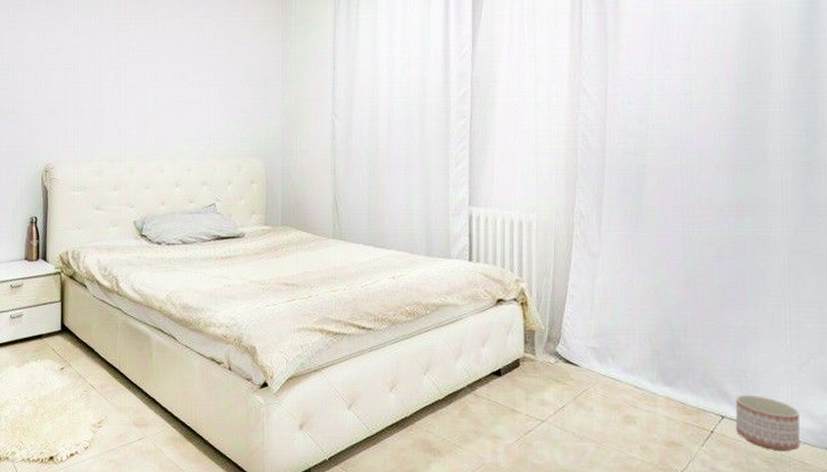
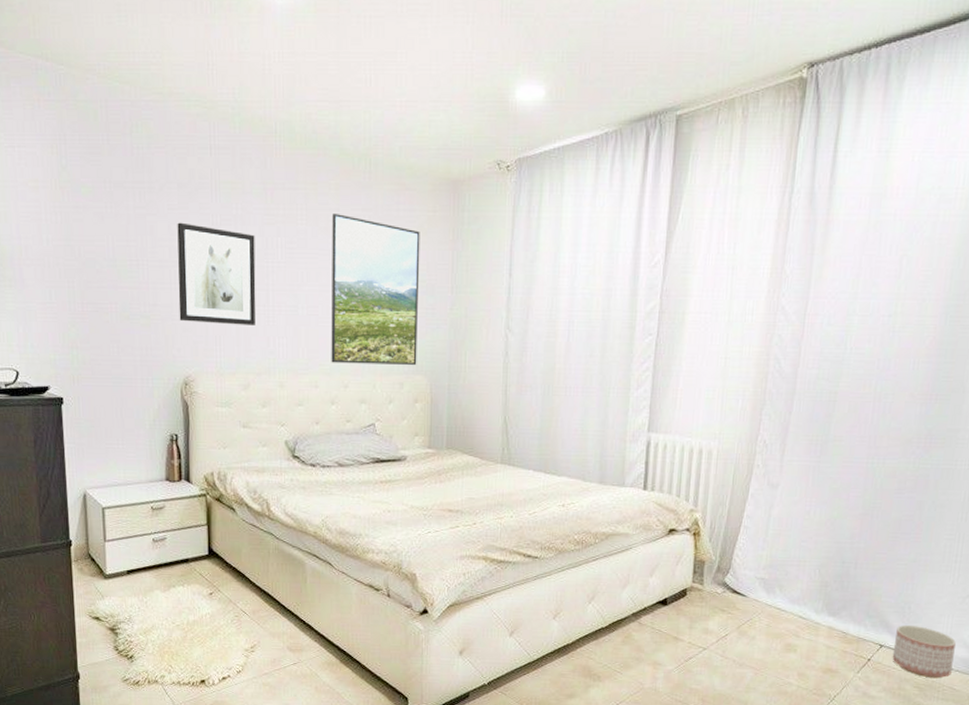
wall art: none [43,32,110,118] -> present [177,222,256,325]
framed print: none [175,20,254,150] -> present [331,212,420,365]

